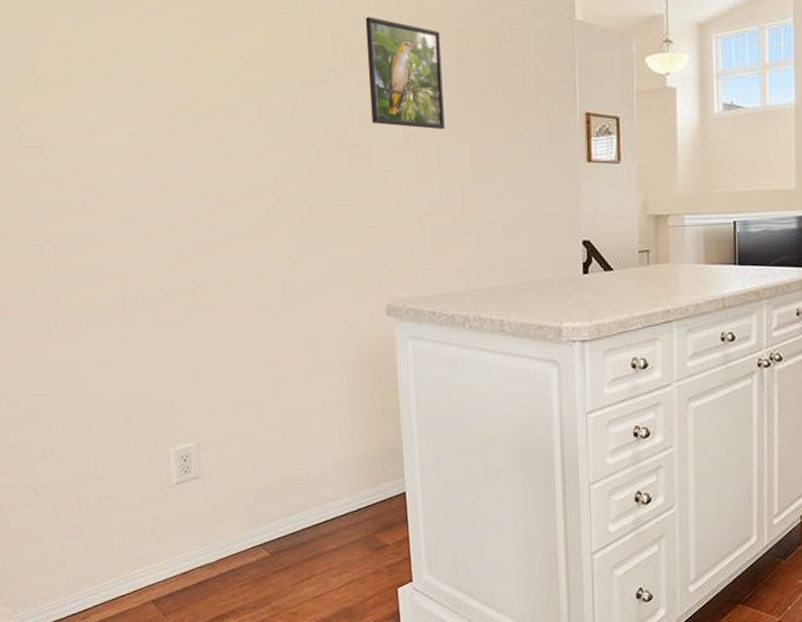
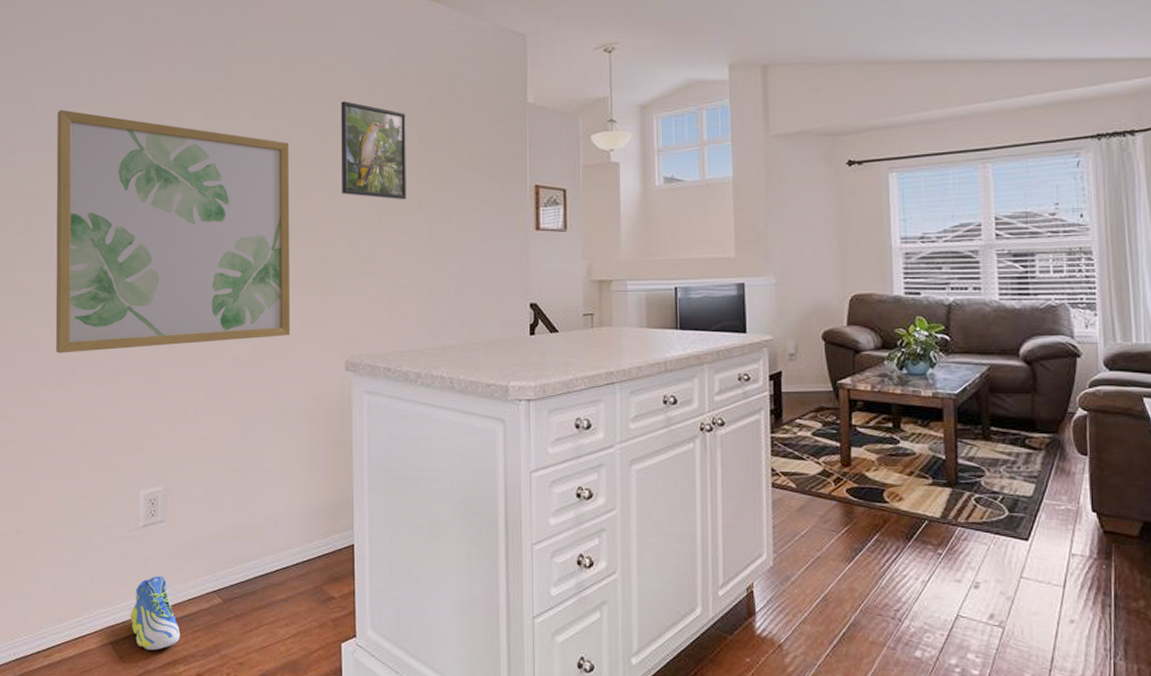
wall art: none [27,25,324,305] -> present [55,110,291,353]
sneaker: none [170,532,227,606] -> present [130,576,180,651]

